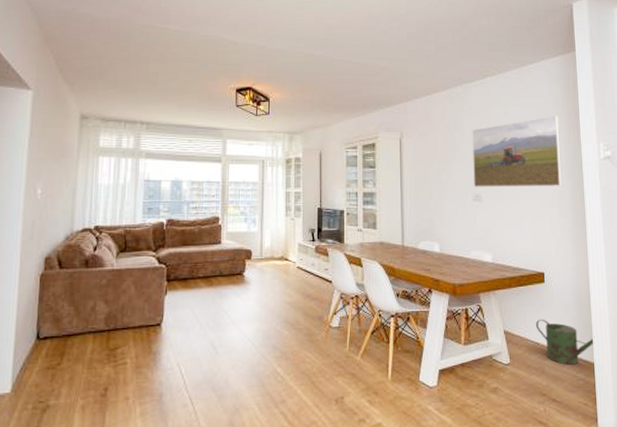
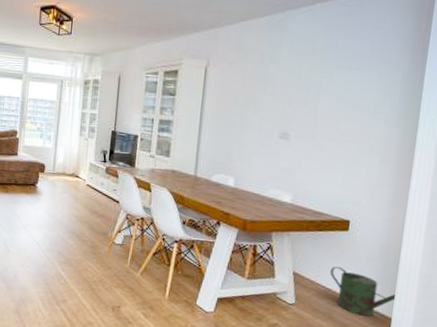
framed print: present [472,116,563,187] -> none [282,51,401,132]

